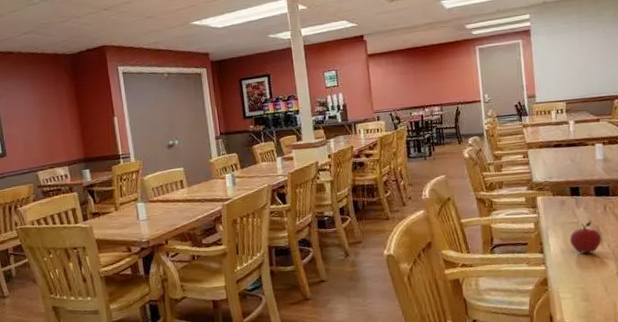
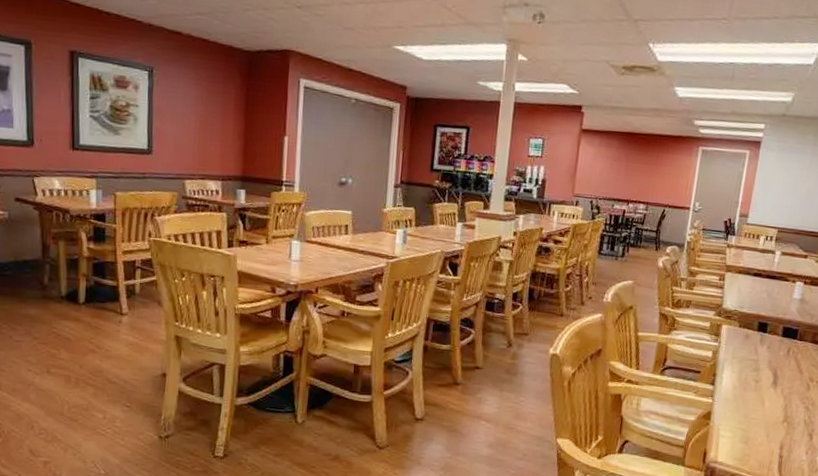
apple: present [569,221,602,254] -> none [744,361,777,395]

